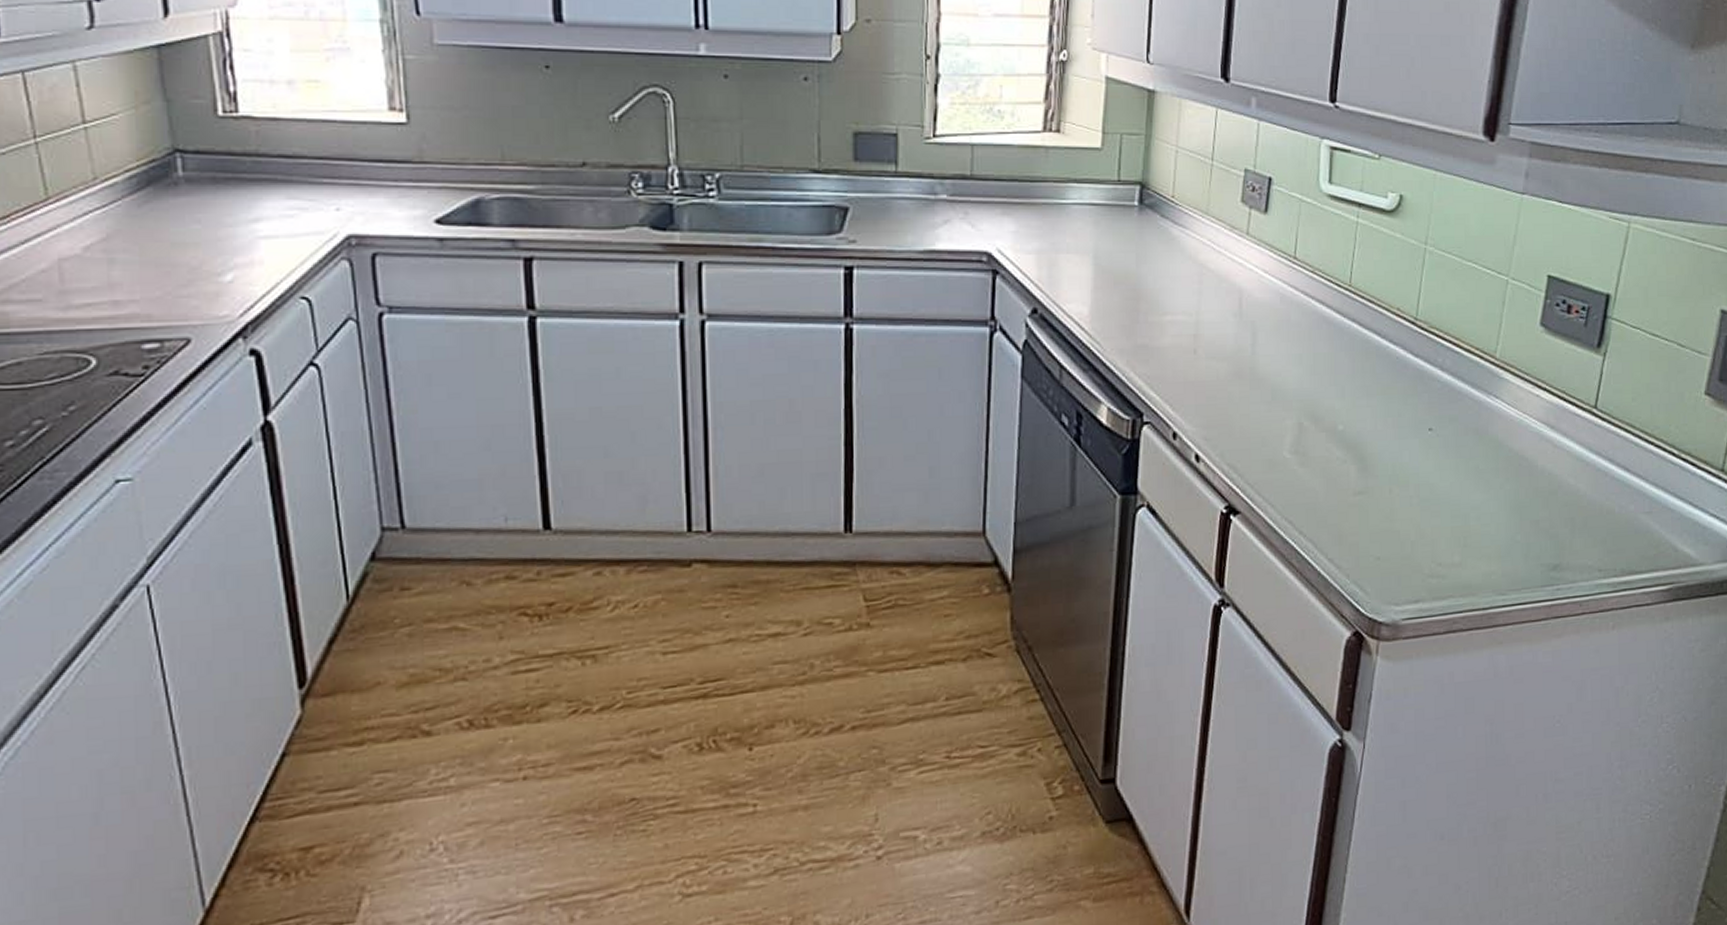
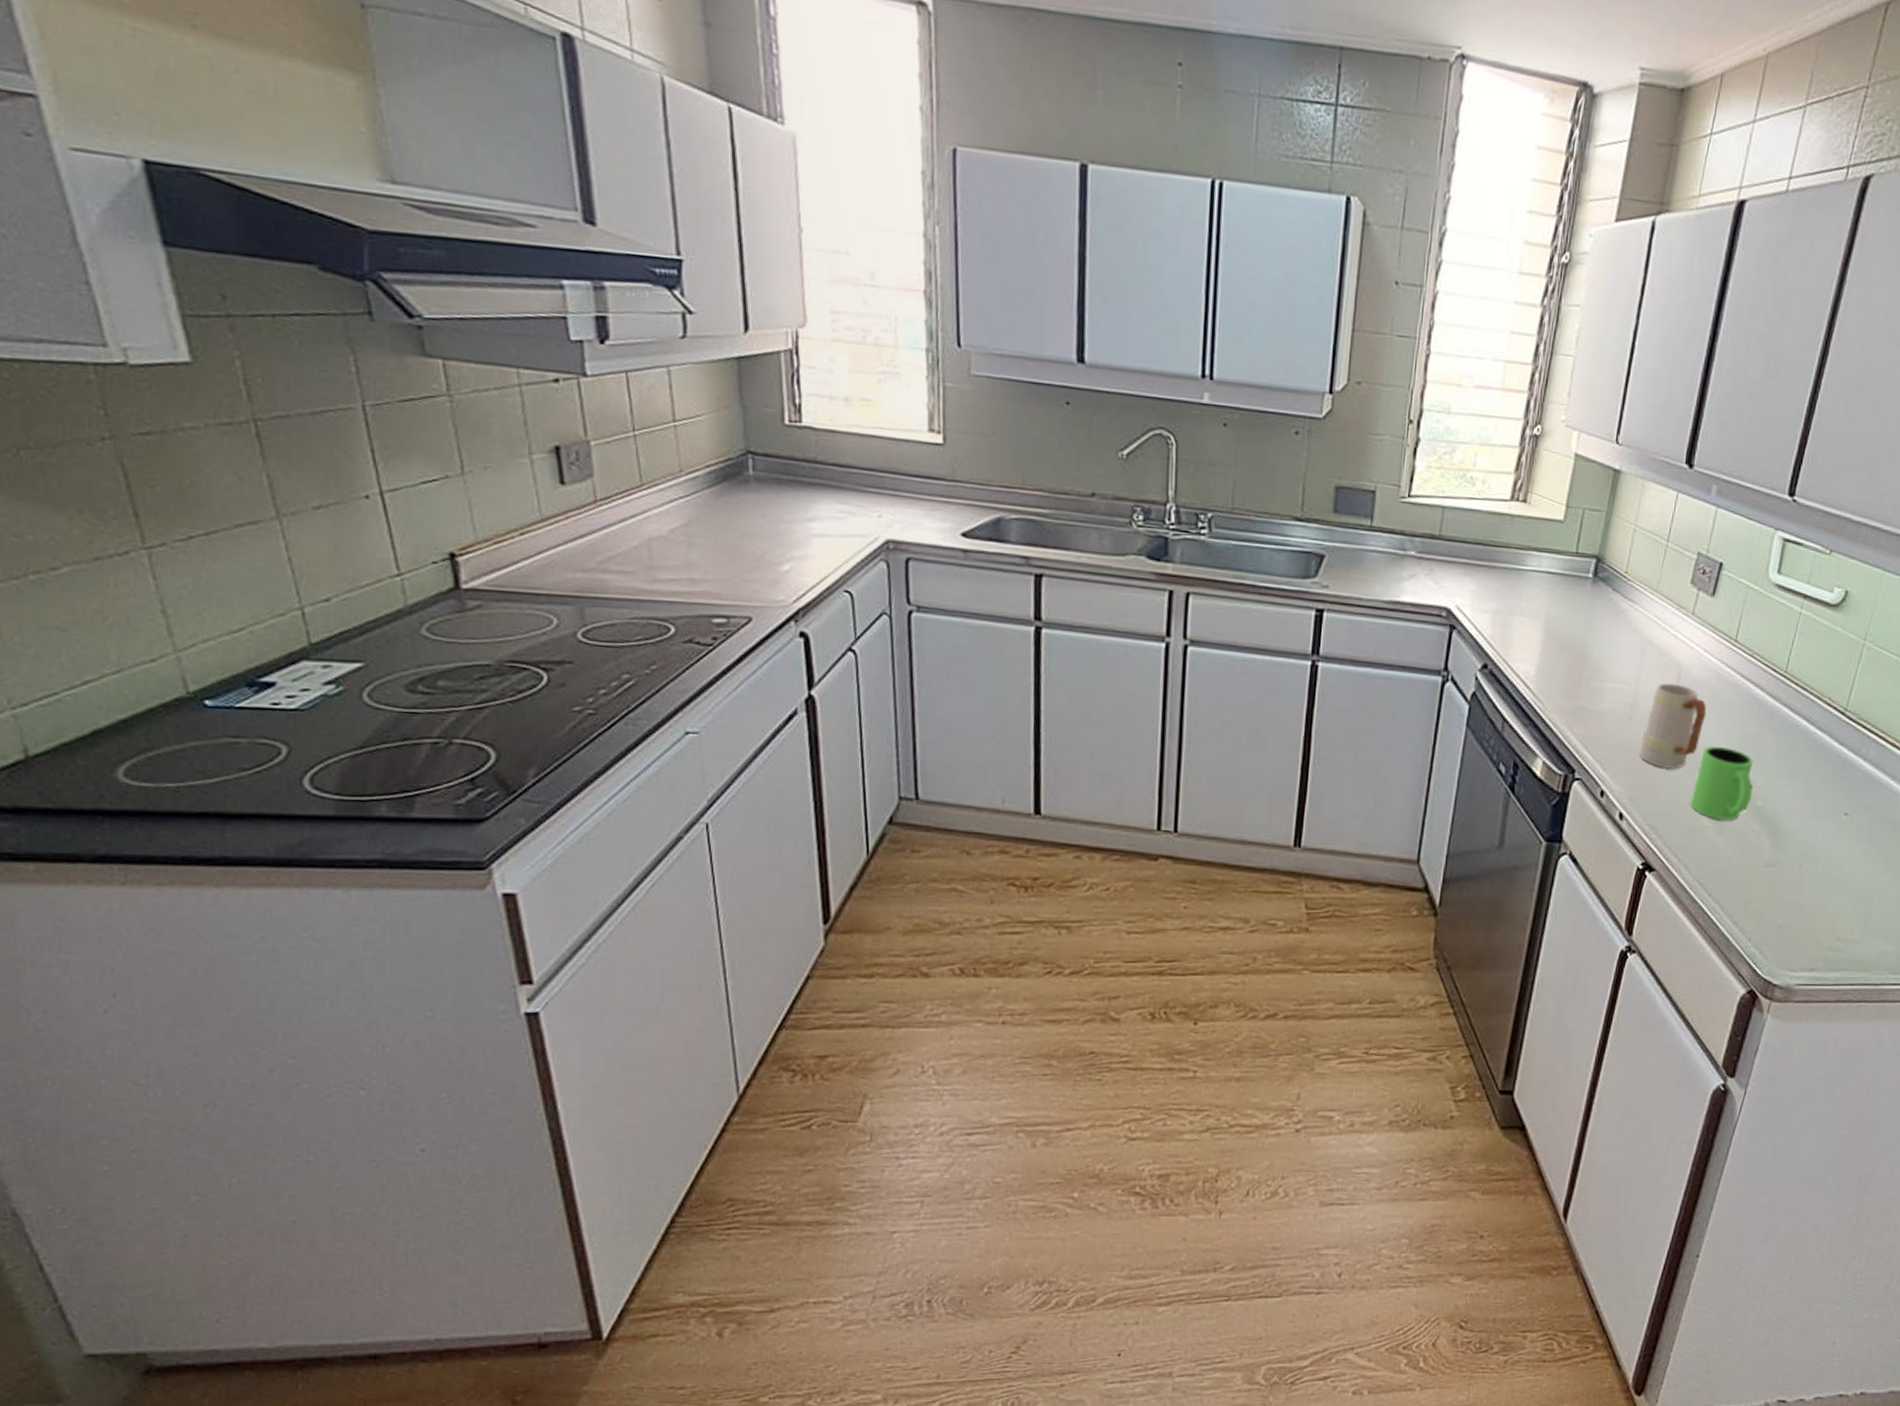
mug: none [1208,309,1274,401] -> present [1639,683,1707,769]
mug: none [1268,371,1332,451] -> present [1690,745,1753,821]

